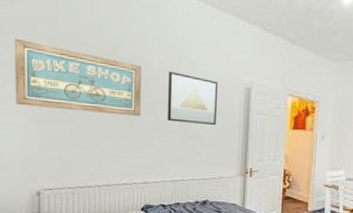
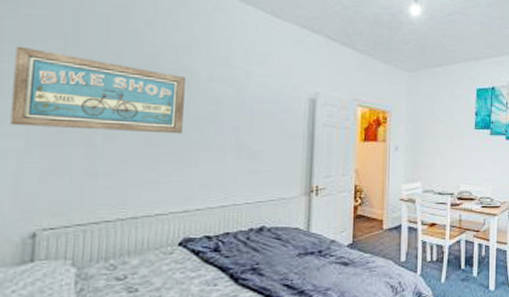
wall art: present [167,70,217,125] -> none [215,82,277,140]

